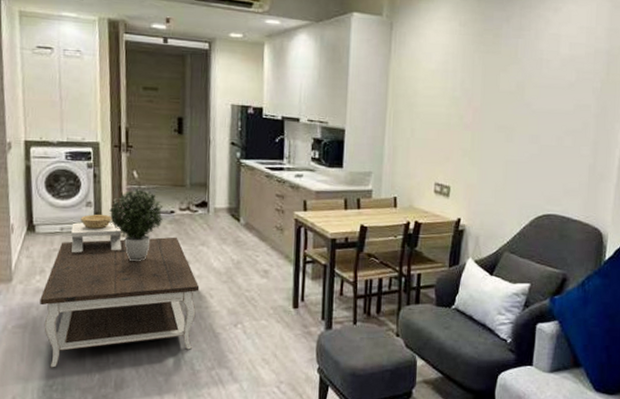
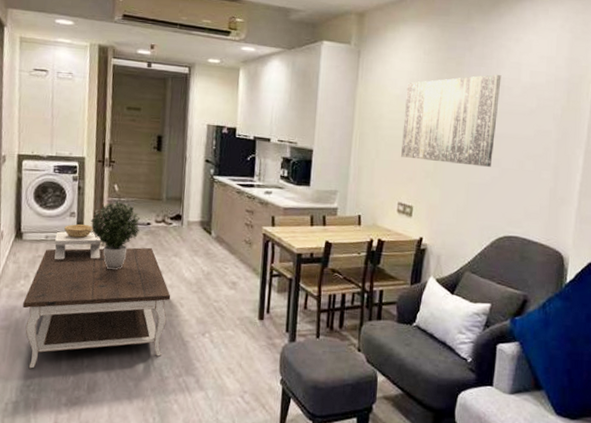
wall art: none [437,47,540,144] -> present [401,74,502,167]

